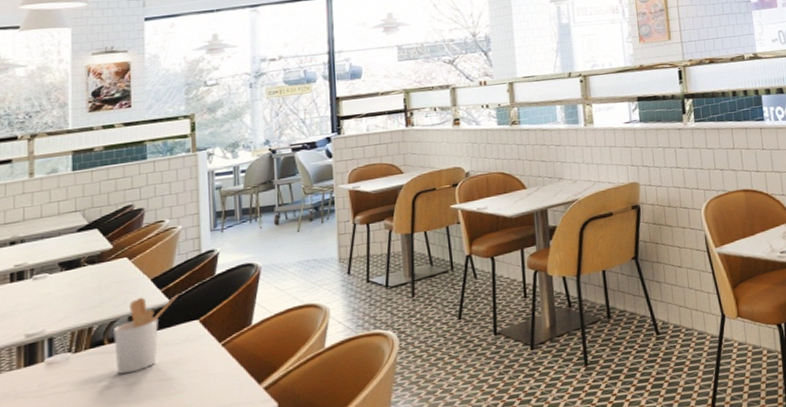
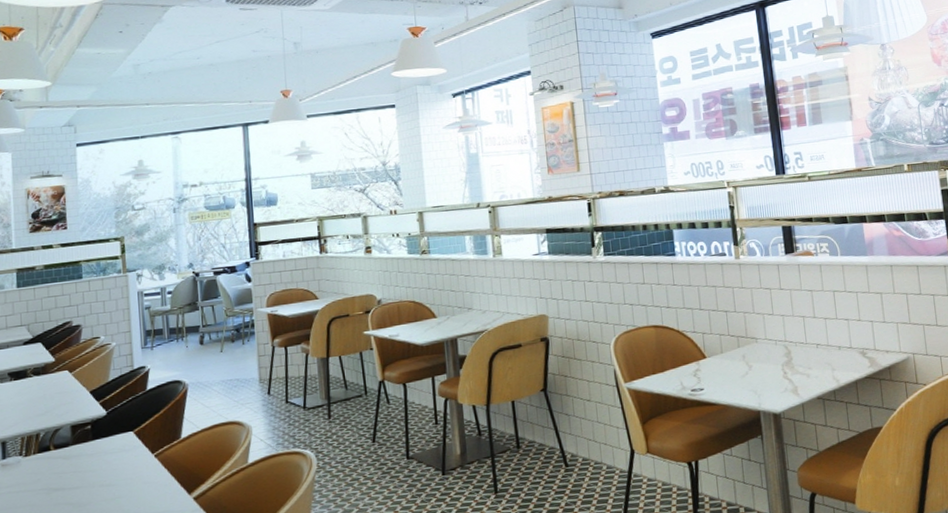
utensil holder: present [112,294,179,375] -> none [57,406,115,479]

